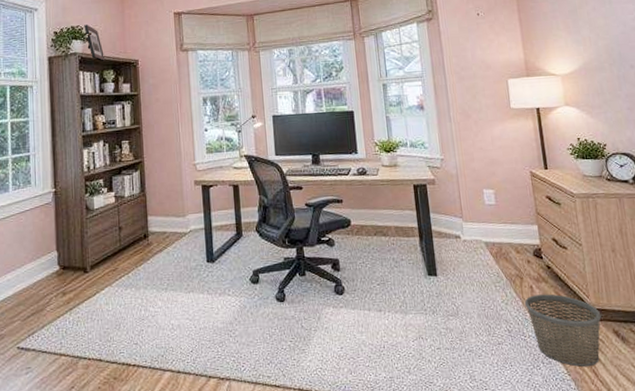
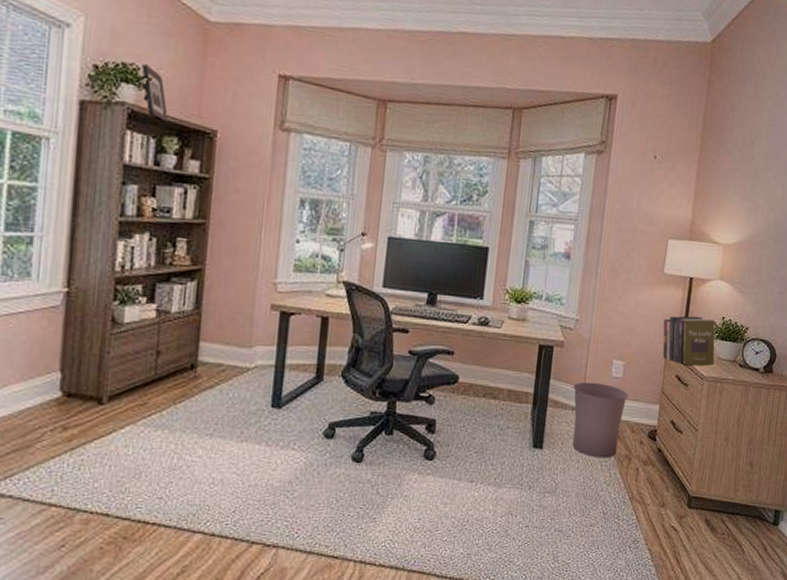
waste bin: none [452,211,507,280] -> present [572,382,628,458]
books: none [521,141,581,187] -> present [662,316,716,366]
basket: present [524,294,602,367] -> none [626,478,698,553]

